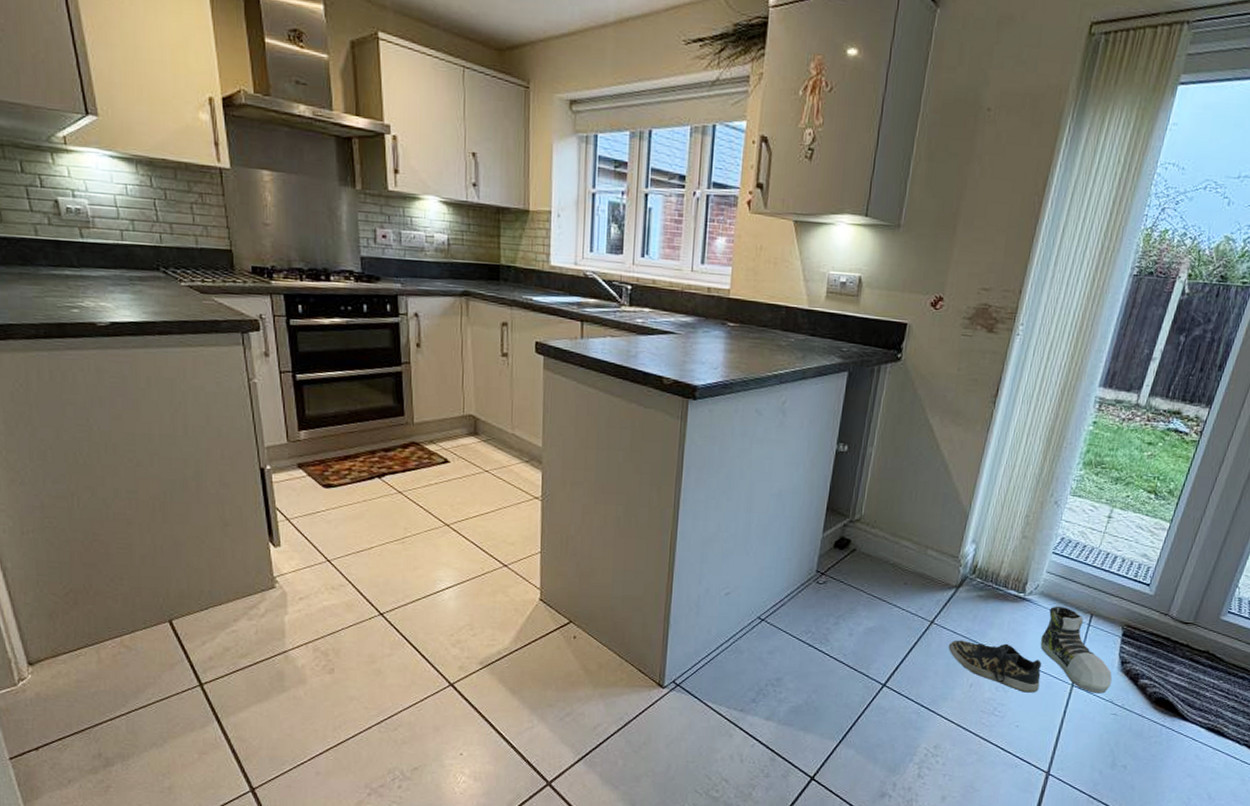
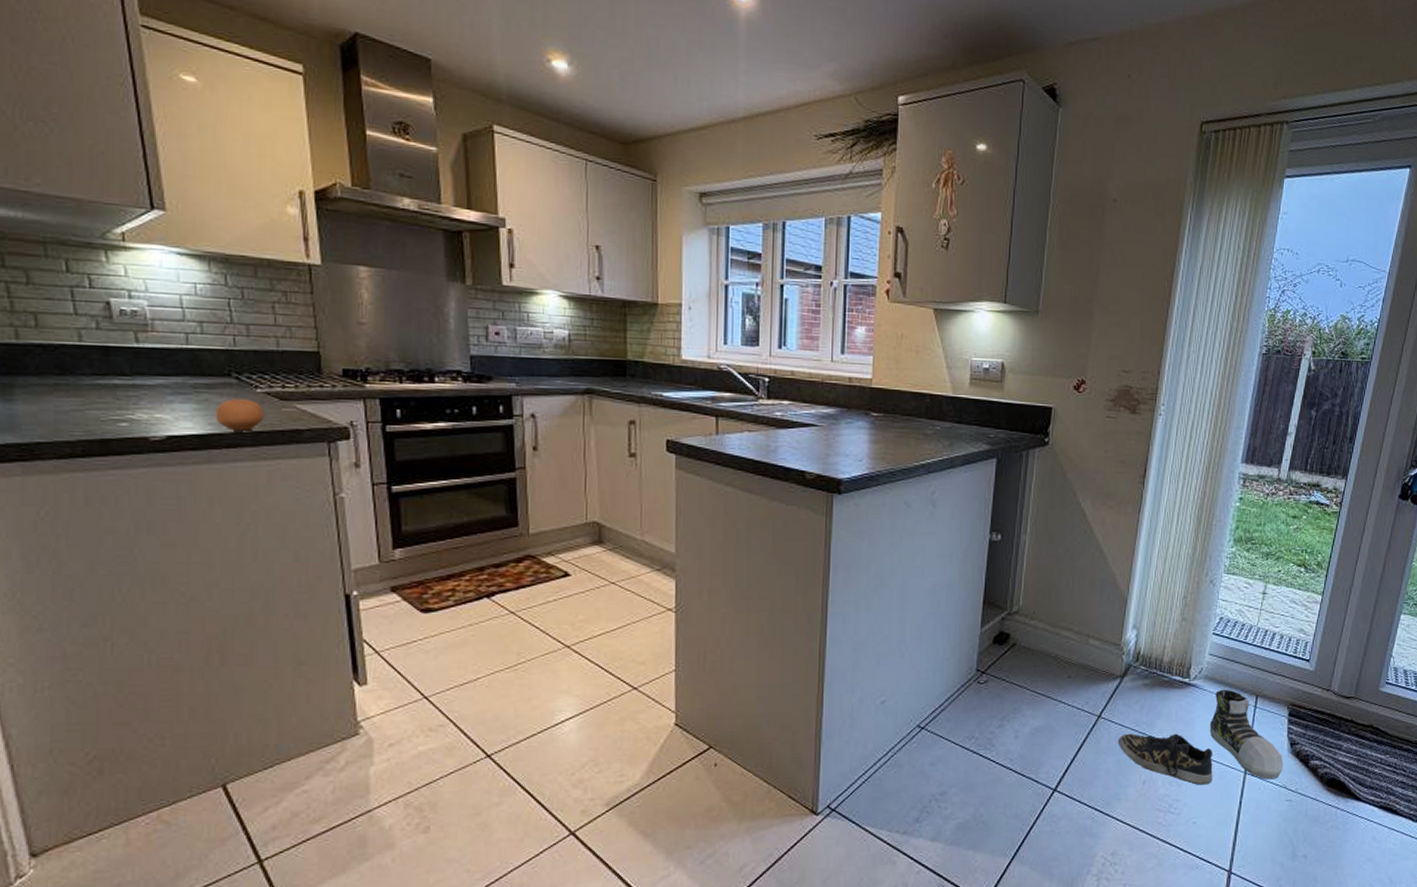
fruit: none [148,291,188,320] -> present [215,399,264,431]

